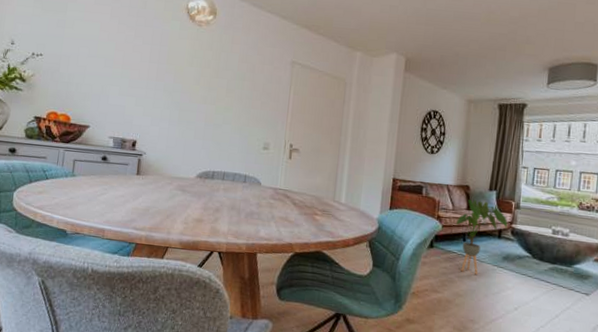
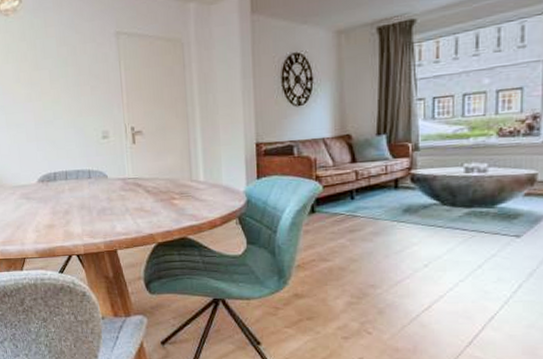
house plant: present [455,199,508,275] -> none [339,149,405,235]

